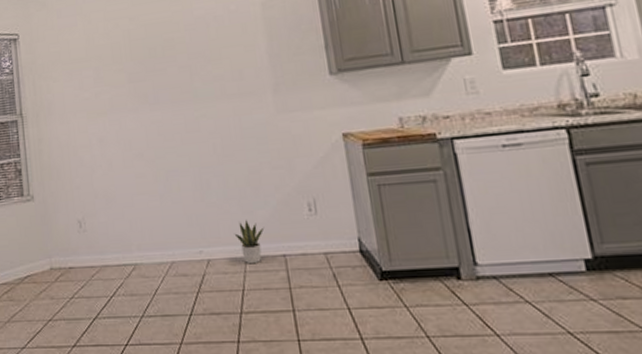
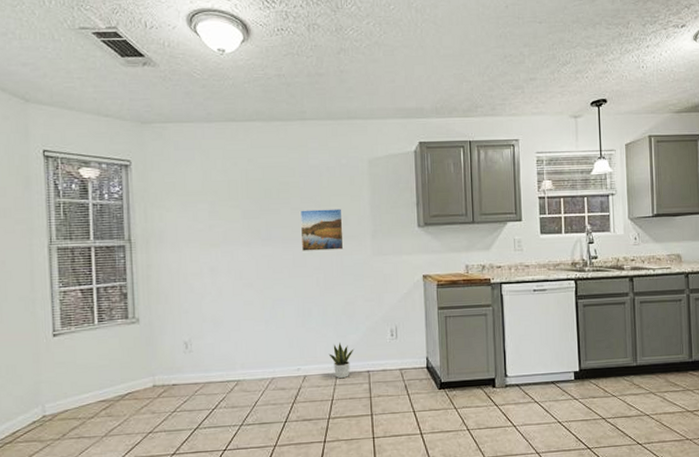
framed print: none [187,61,242,114] -> present [299,209,344,251]

